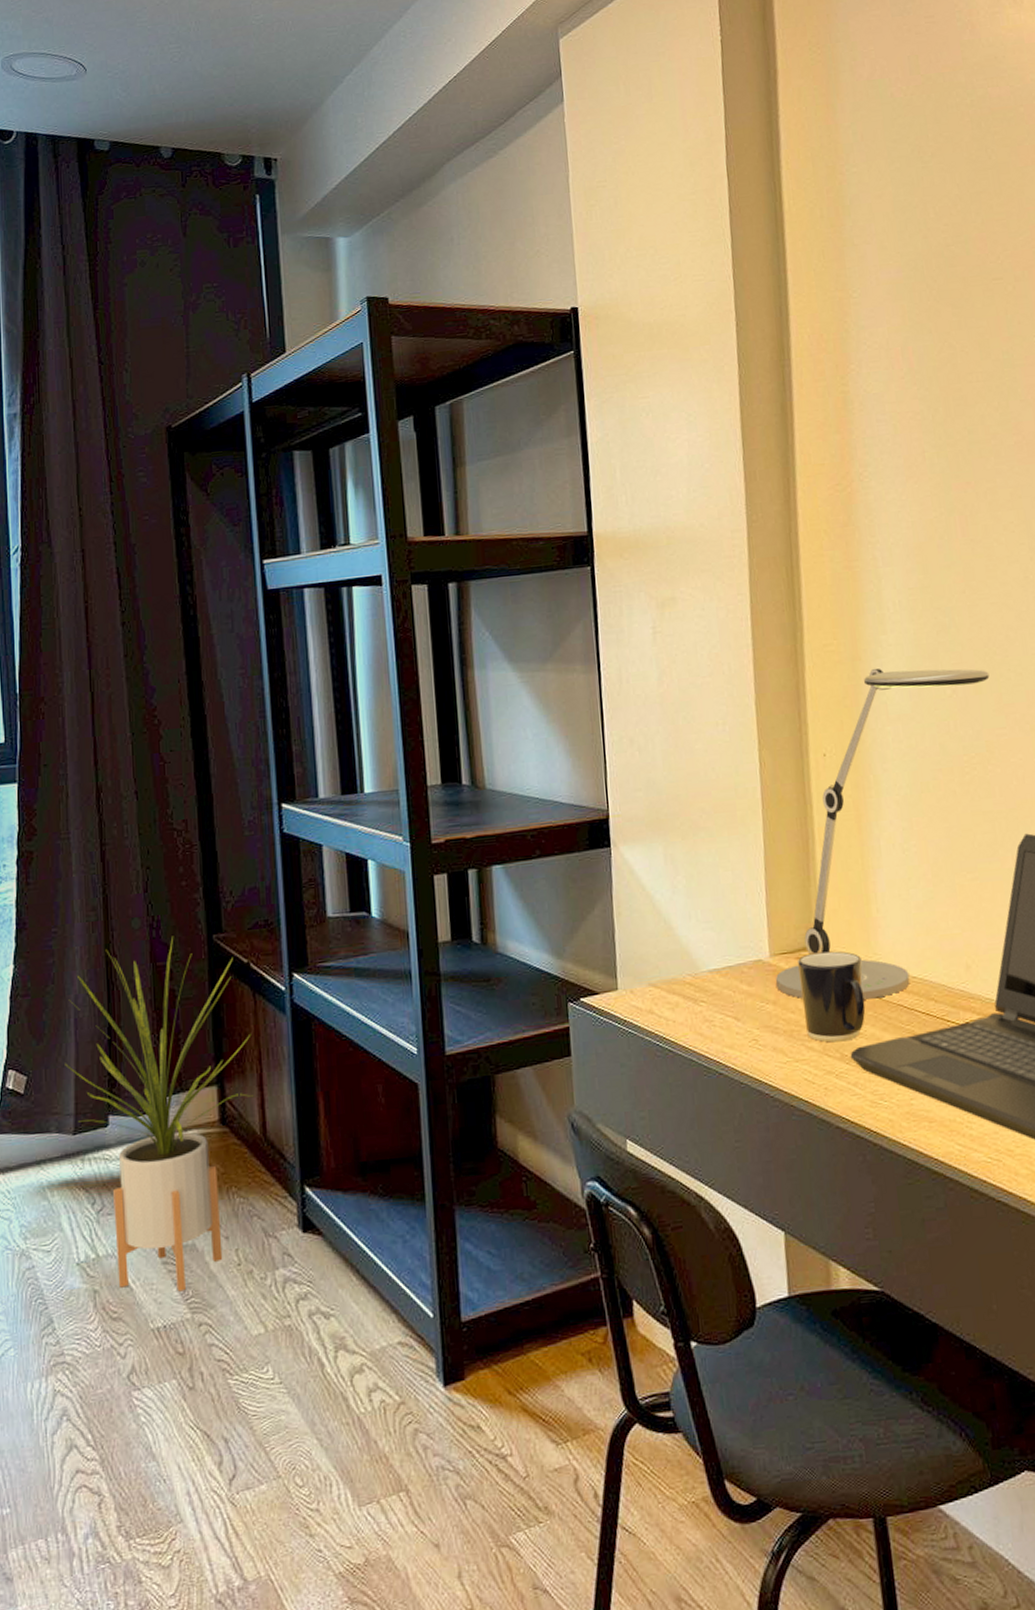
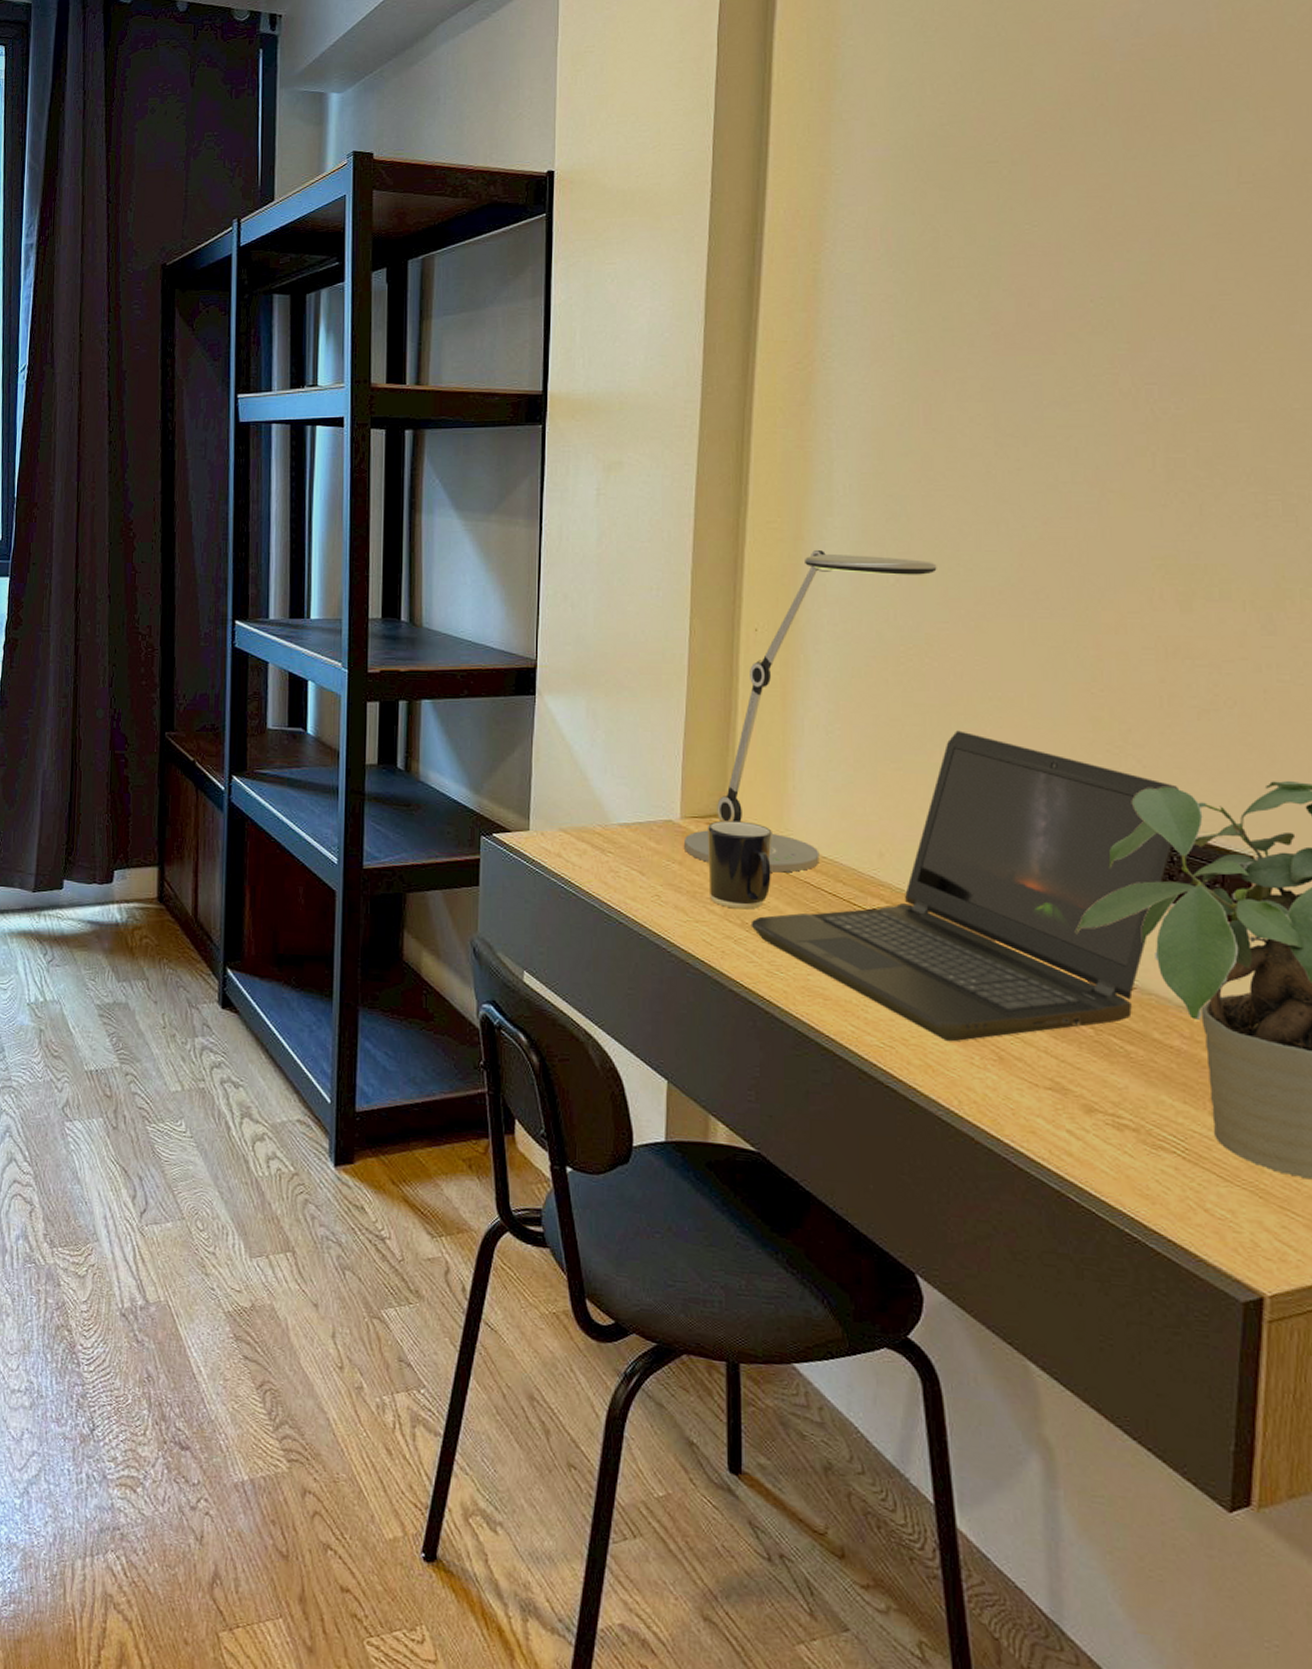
house plant: present [65,936,253,1292] -> none [30,729,192,1043]

